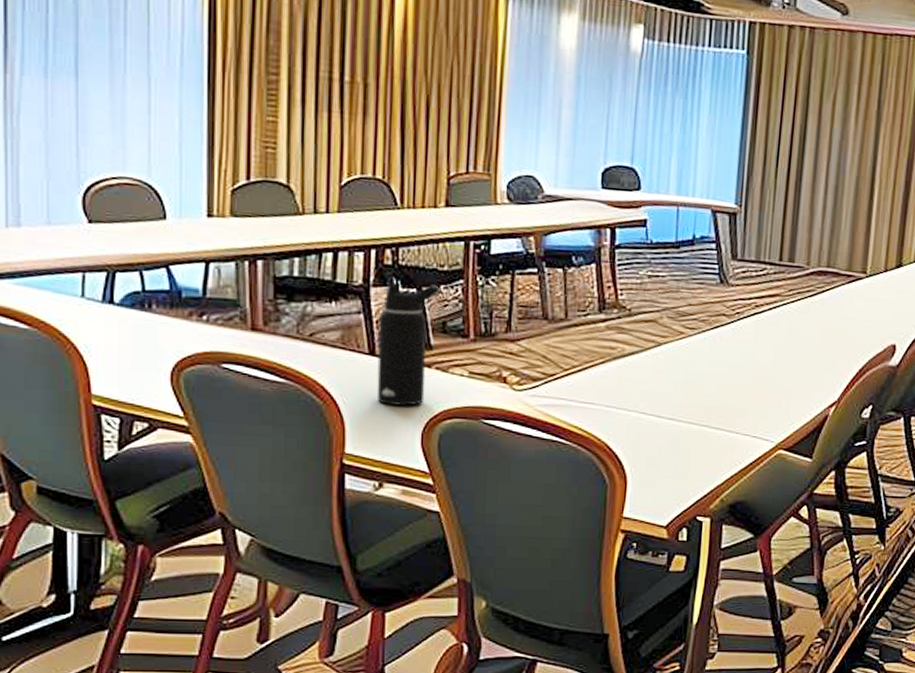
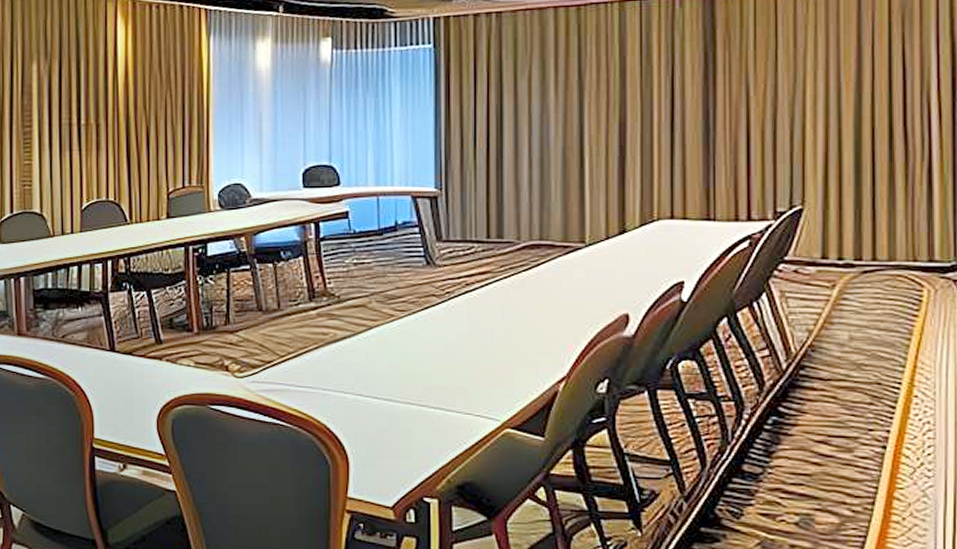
water bottle: present [376,272,441,406] -> none [117,279,167,395]

